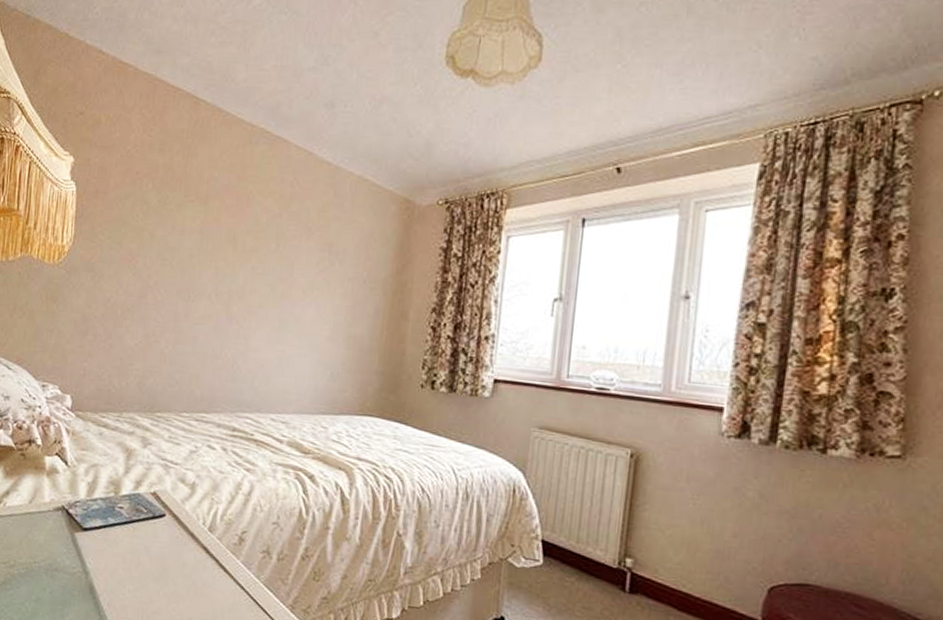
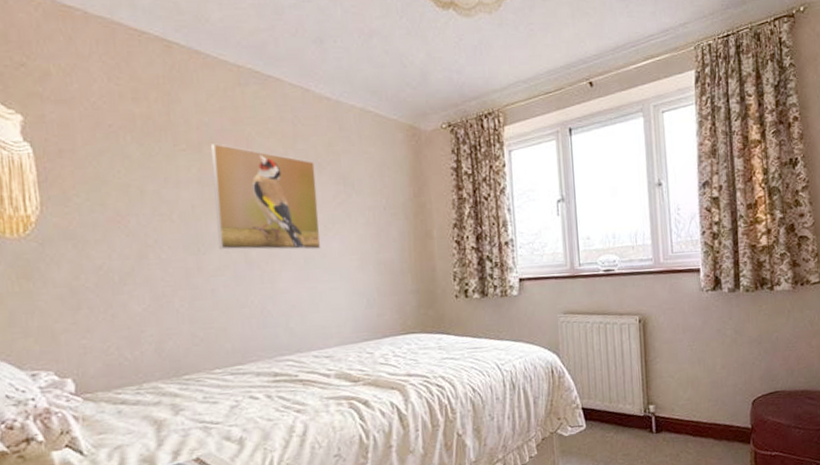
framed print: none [205,198,305,313] -> present [210,143,321,250]

